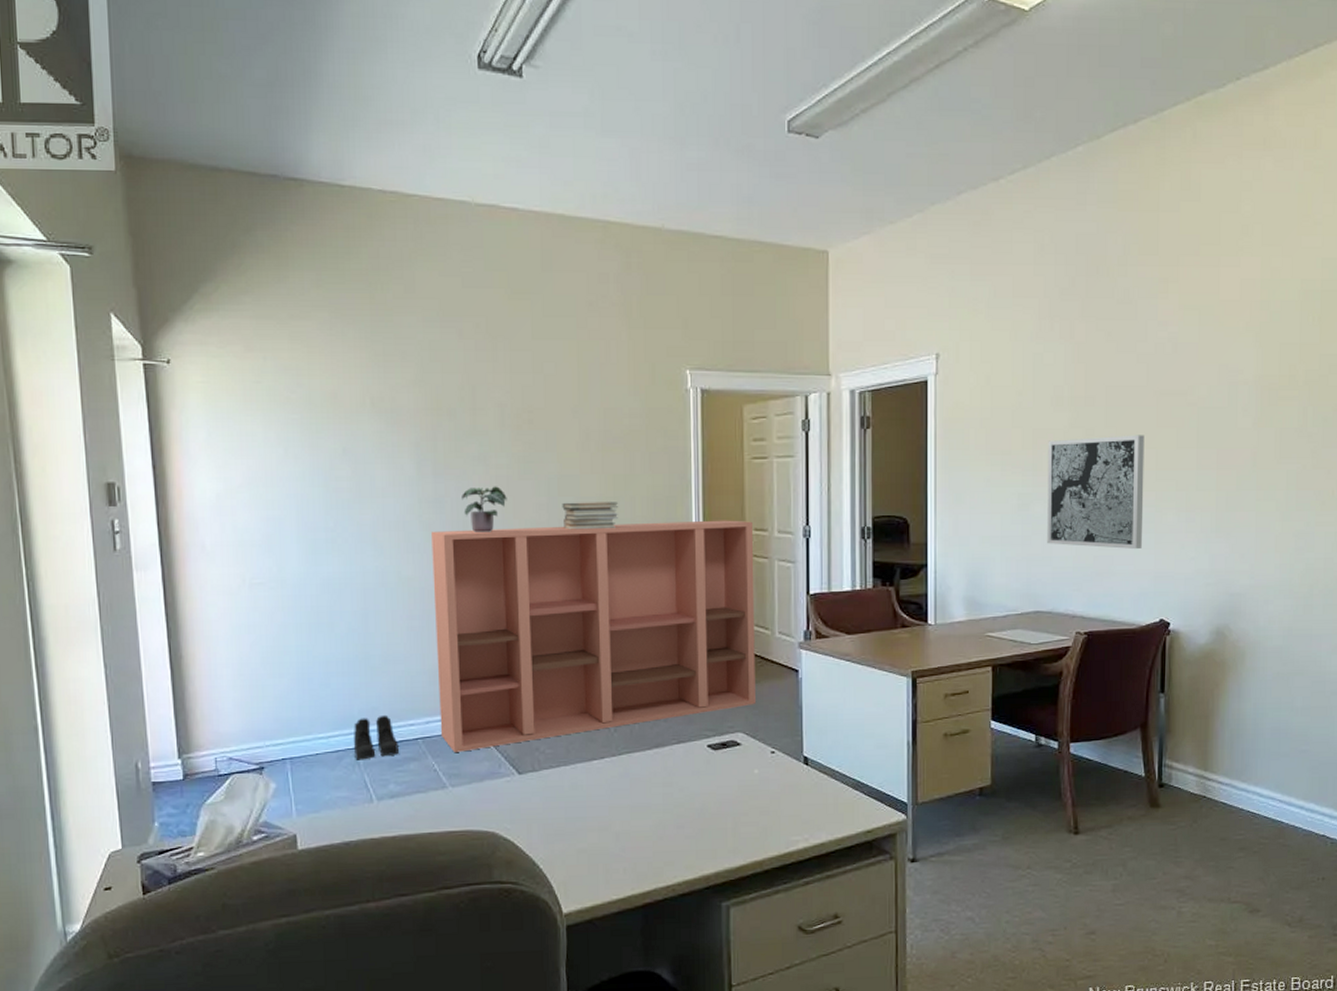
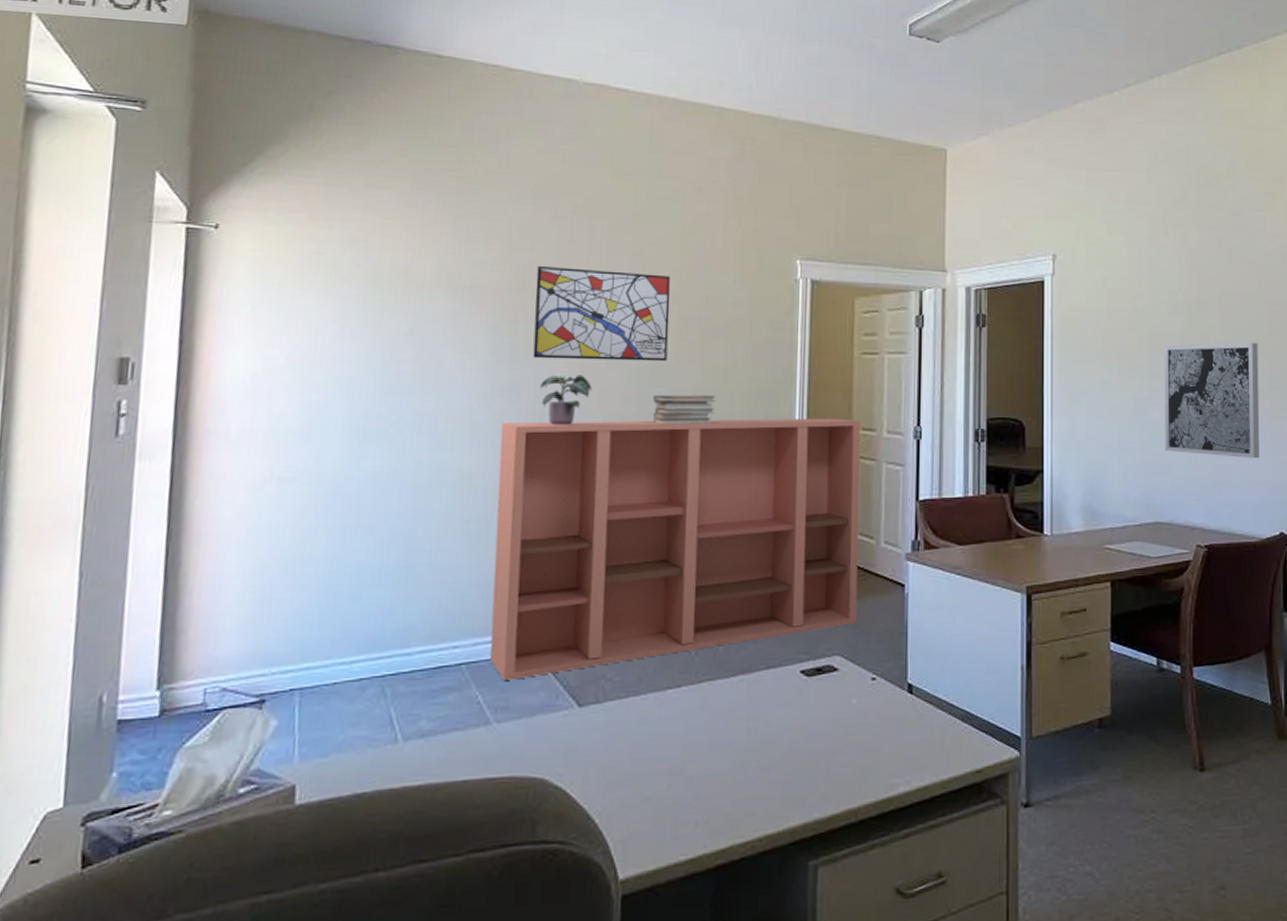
boots: present [353,714,399,760] -> none [381,635,437,691]
wall art: none [449,385,572,472] -> present [533,265,670,362]

